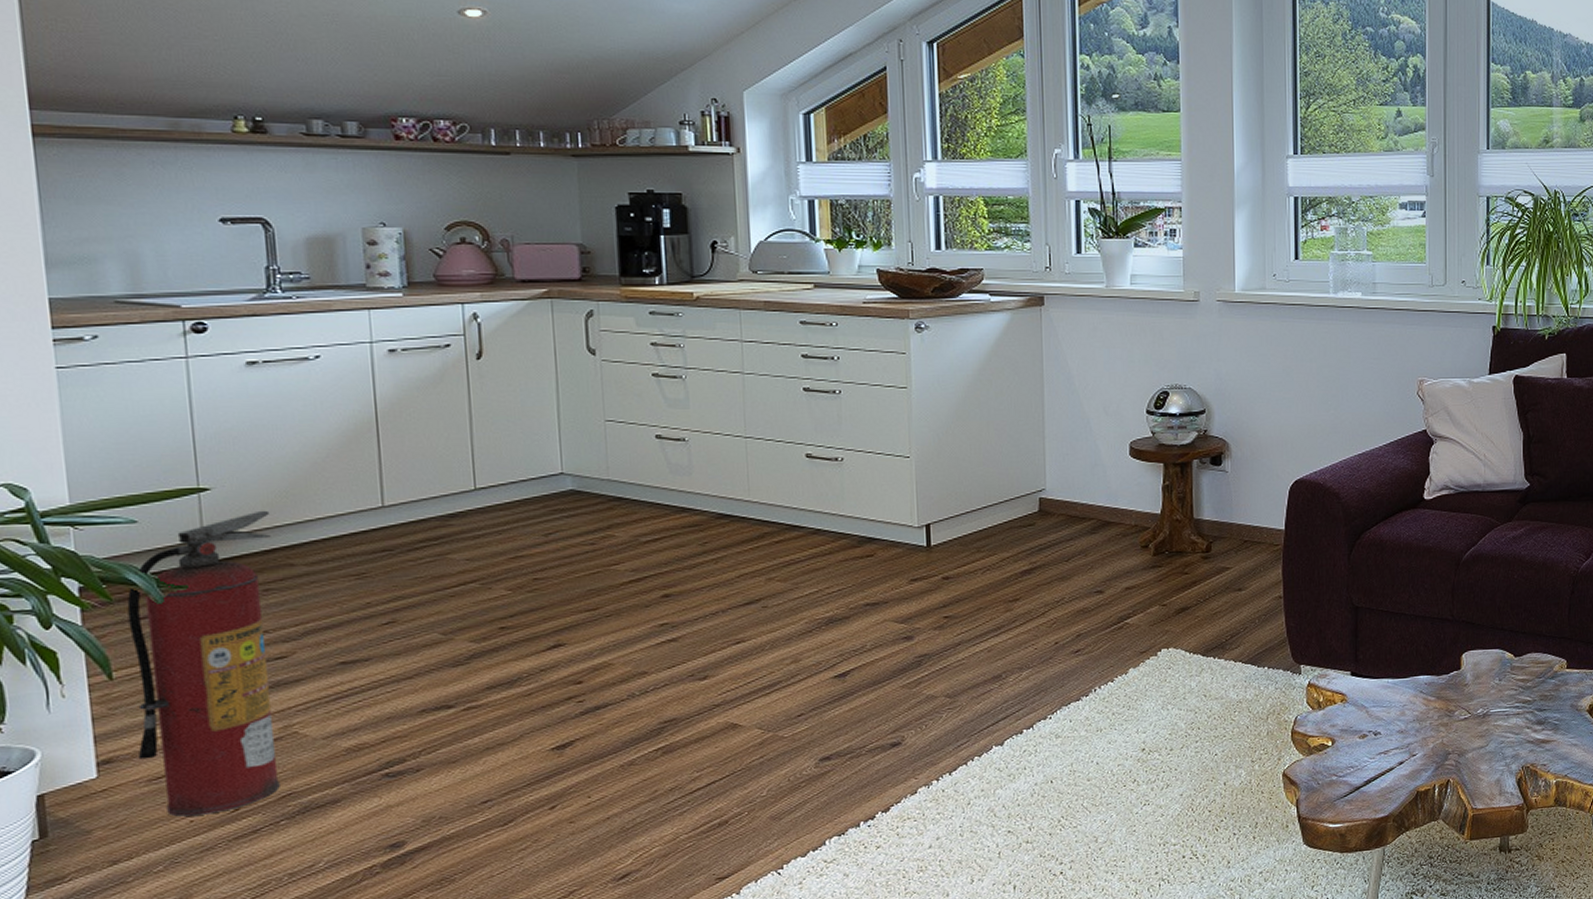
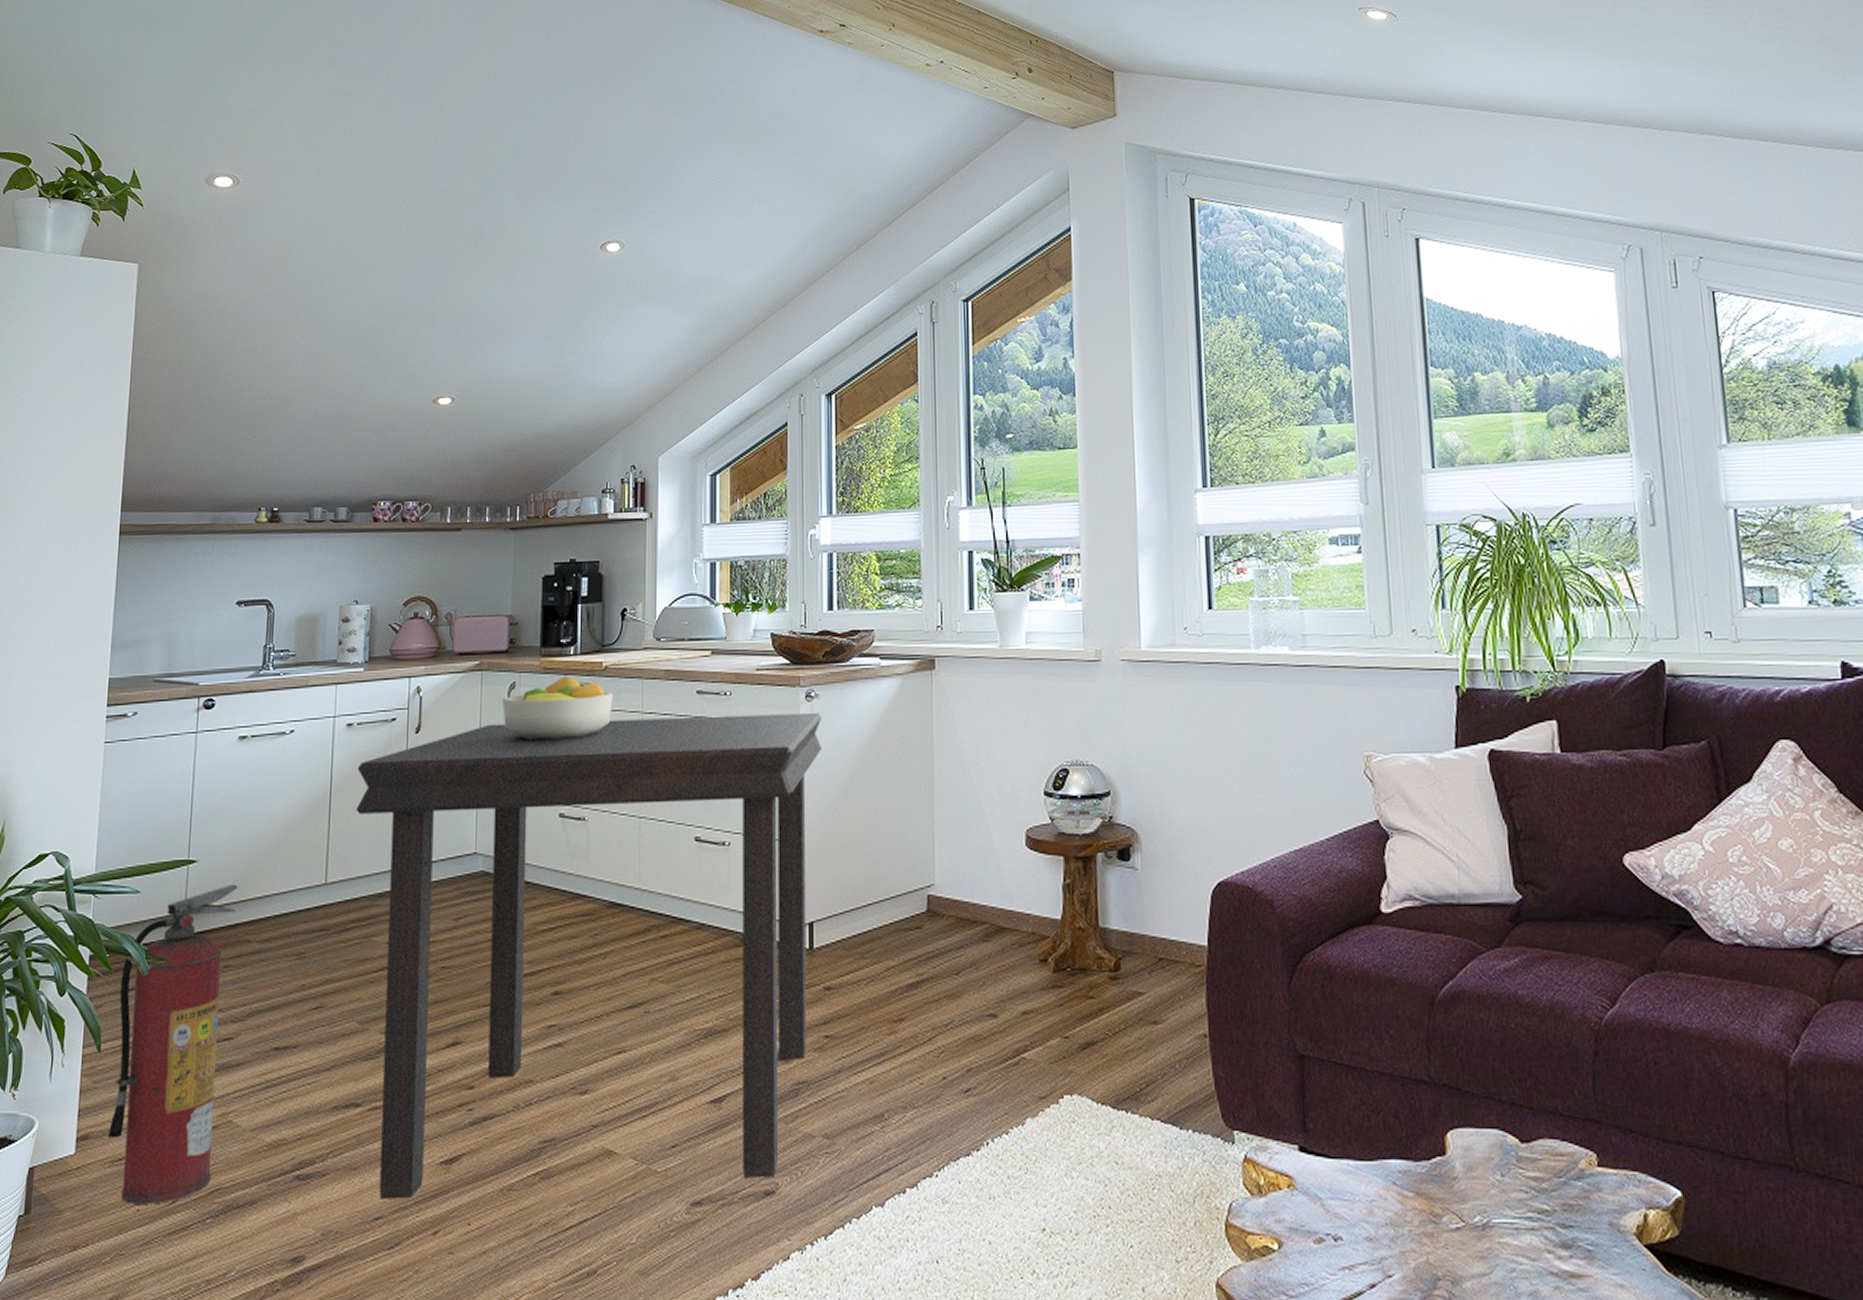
dining table: none [407,342,934,785] -> present [356,712,823,1199]
fruit bowl: none [579,305,708,367] -> present [502,675,613,741]

